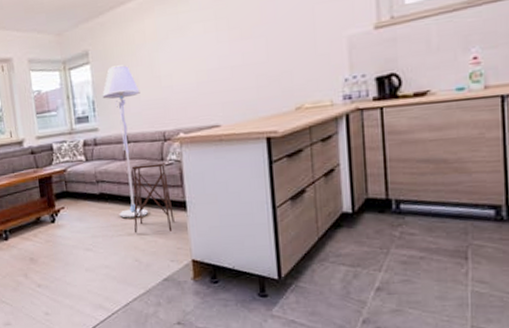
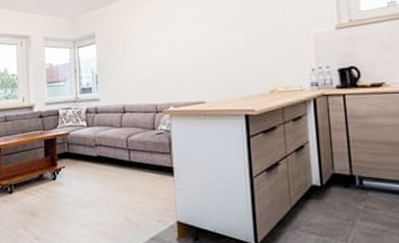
floor lamp: present [102,64,148,218] -> none [105,46,139,180]
side table: present [131,162,175,233] -> none [126,131,163,195]

